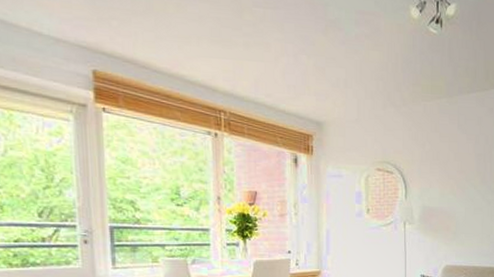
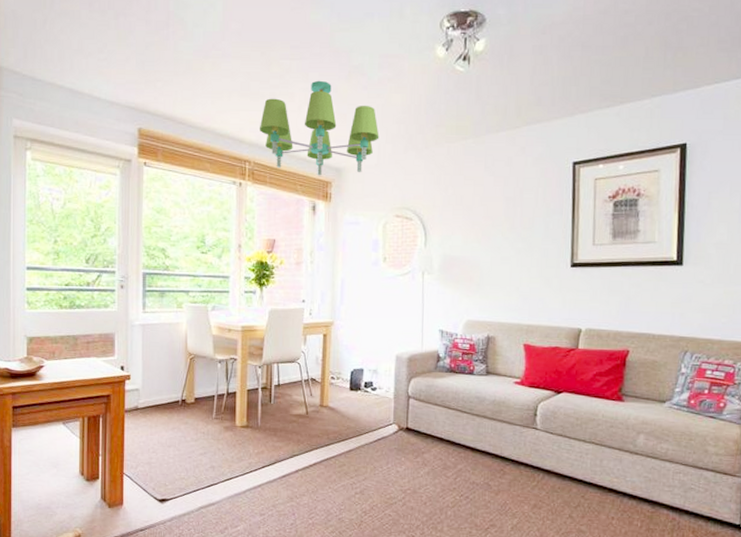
chandelier: none [233,31,359,129] -> present [259,80,379,176]

